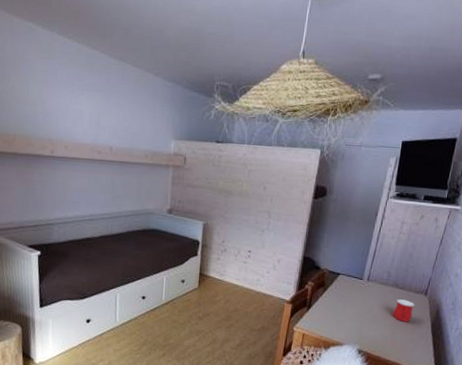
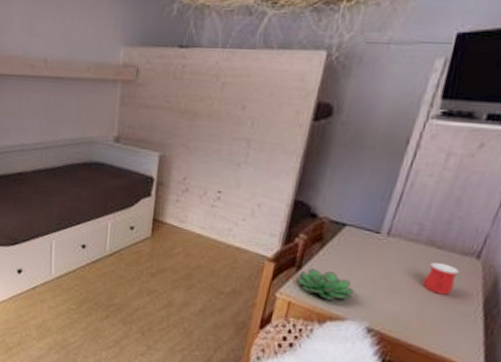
succulent plant: none [308,307,348,331] -> present [296,268,355,300]

